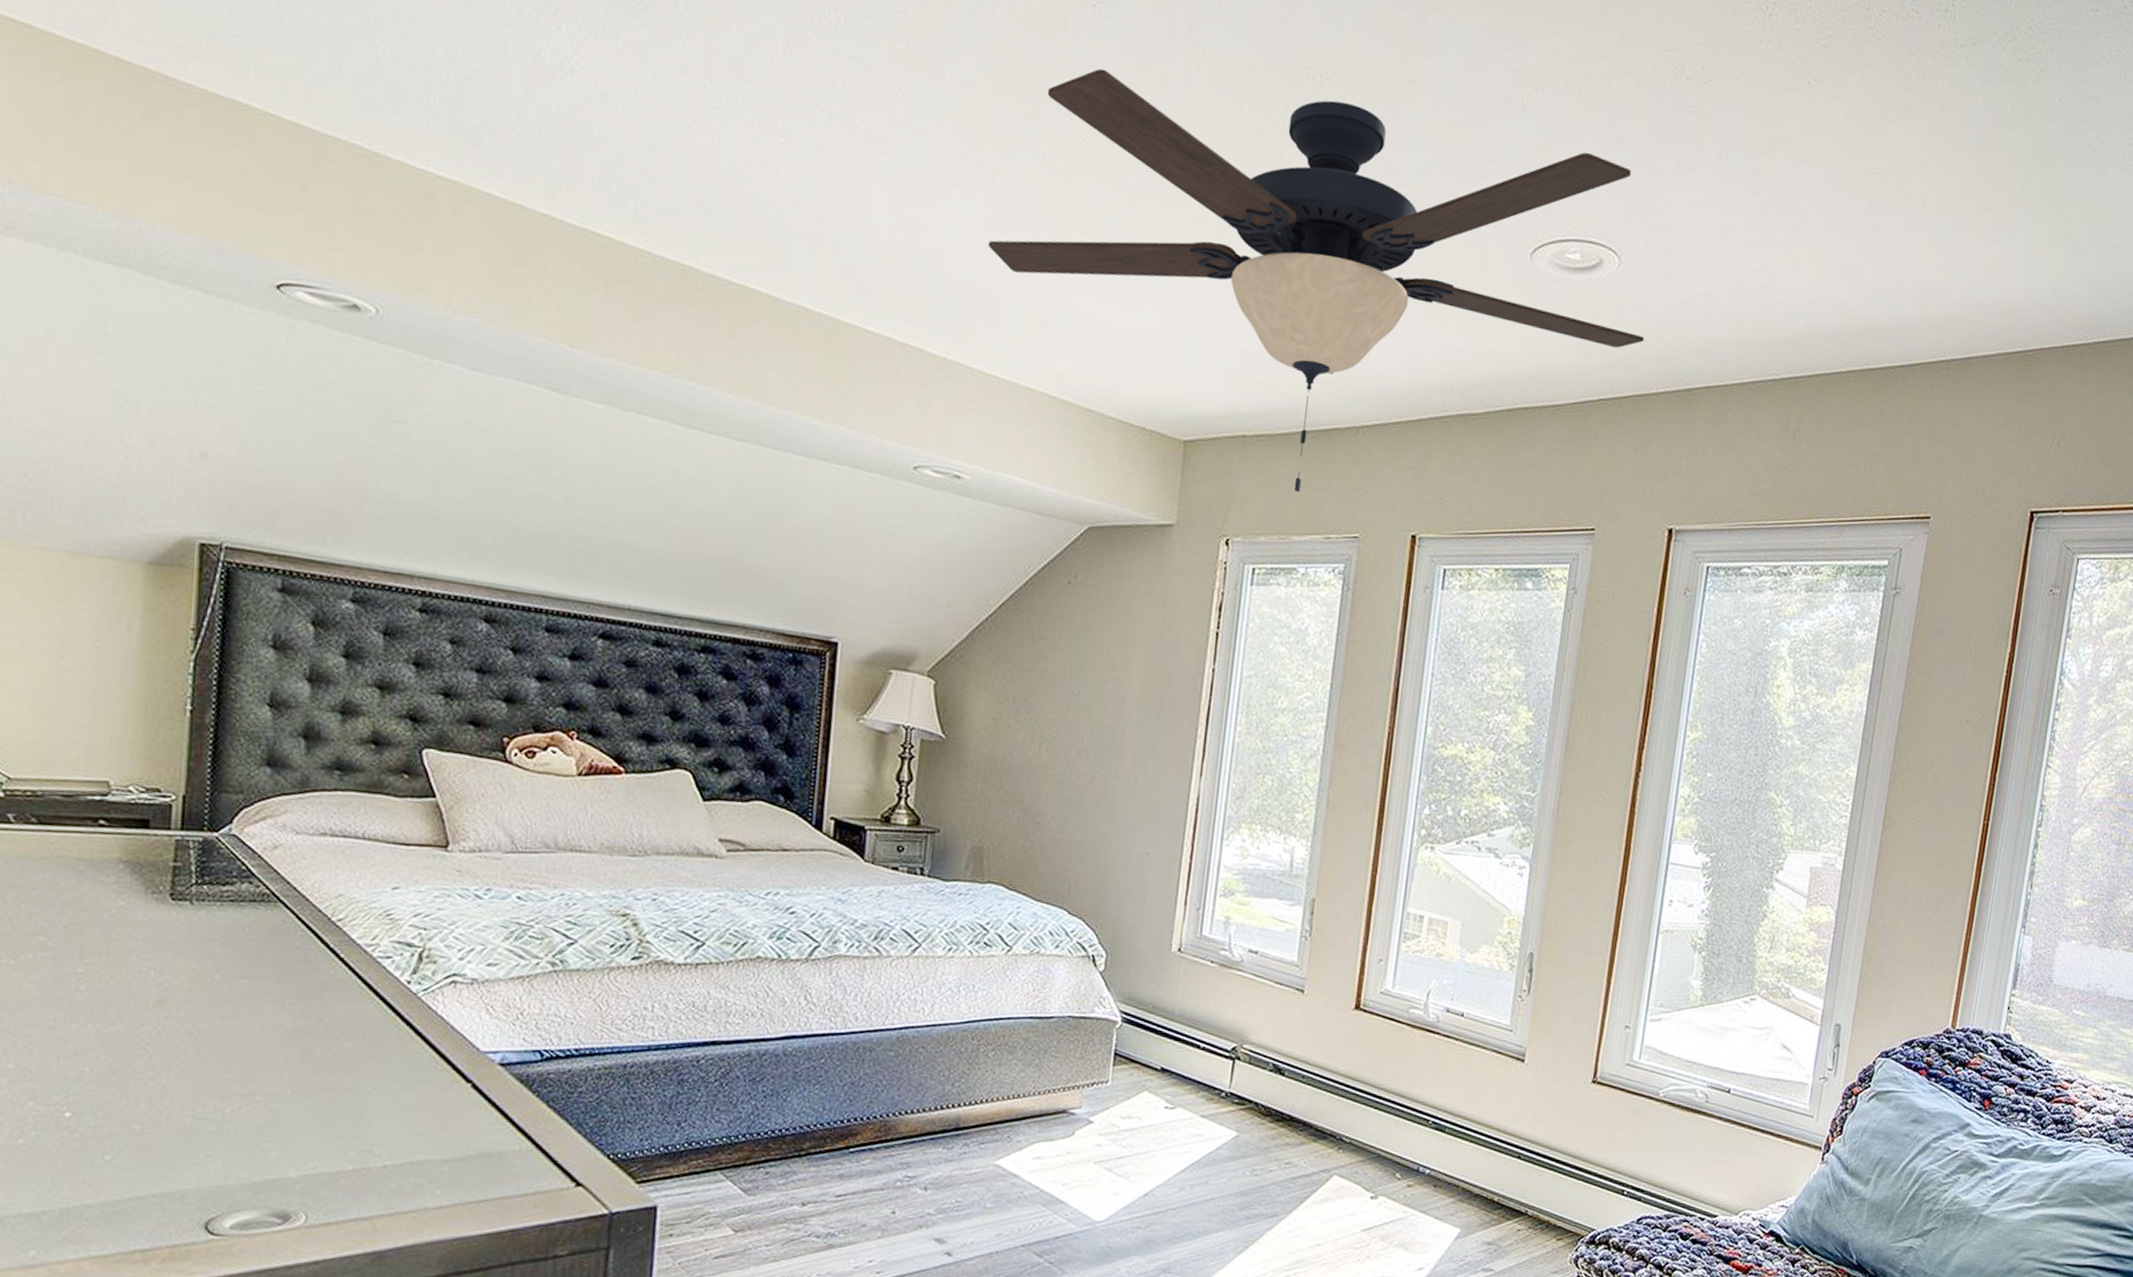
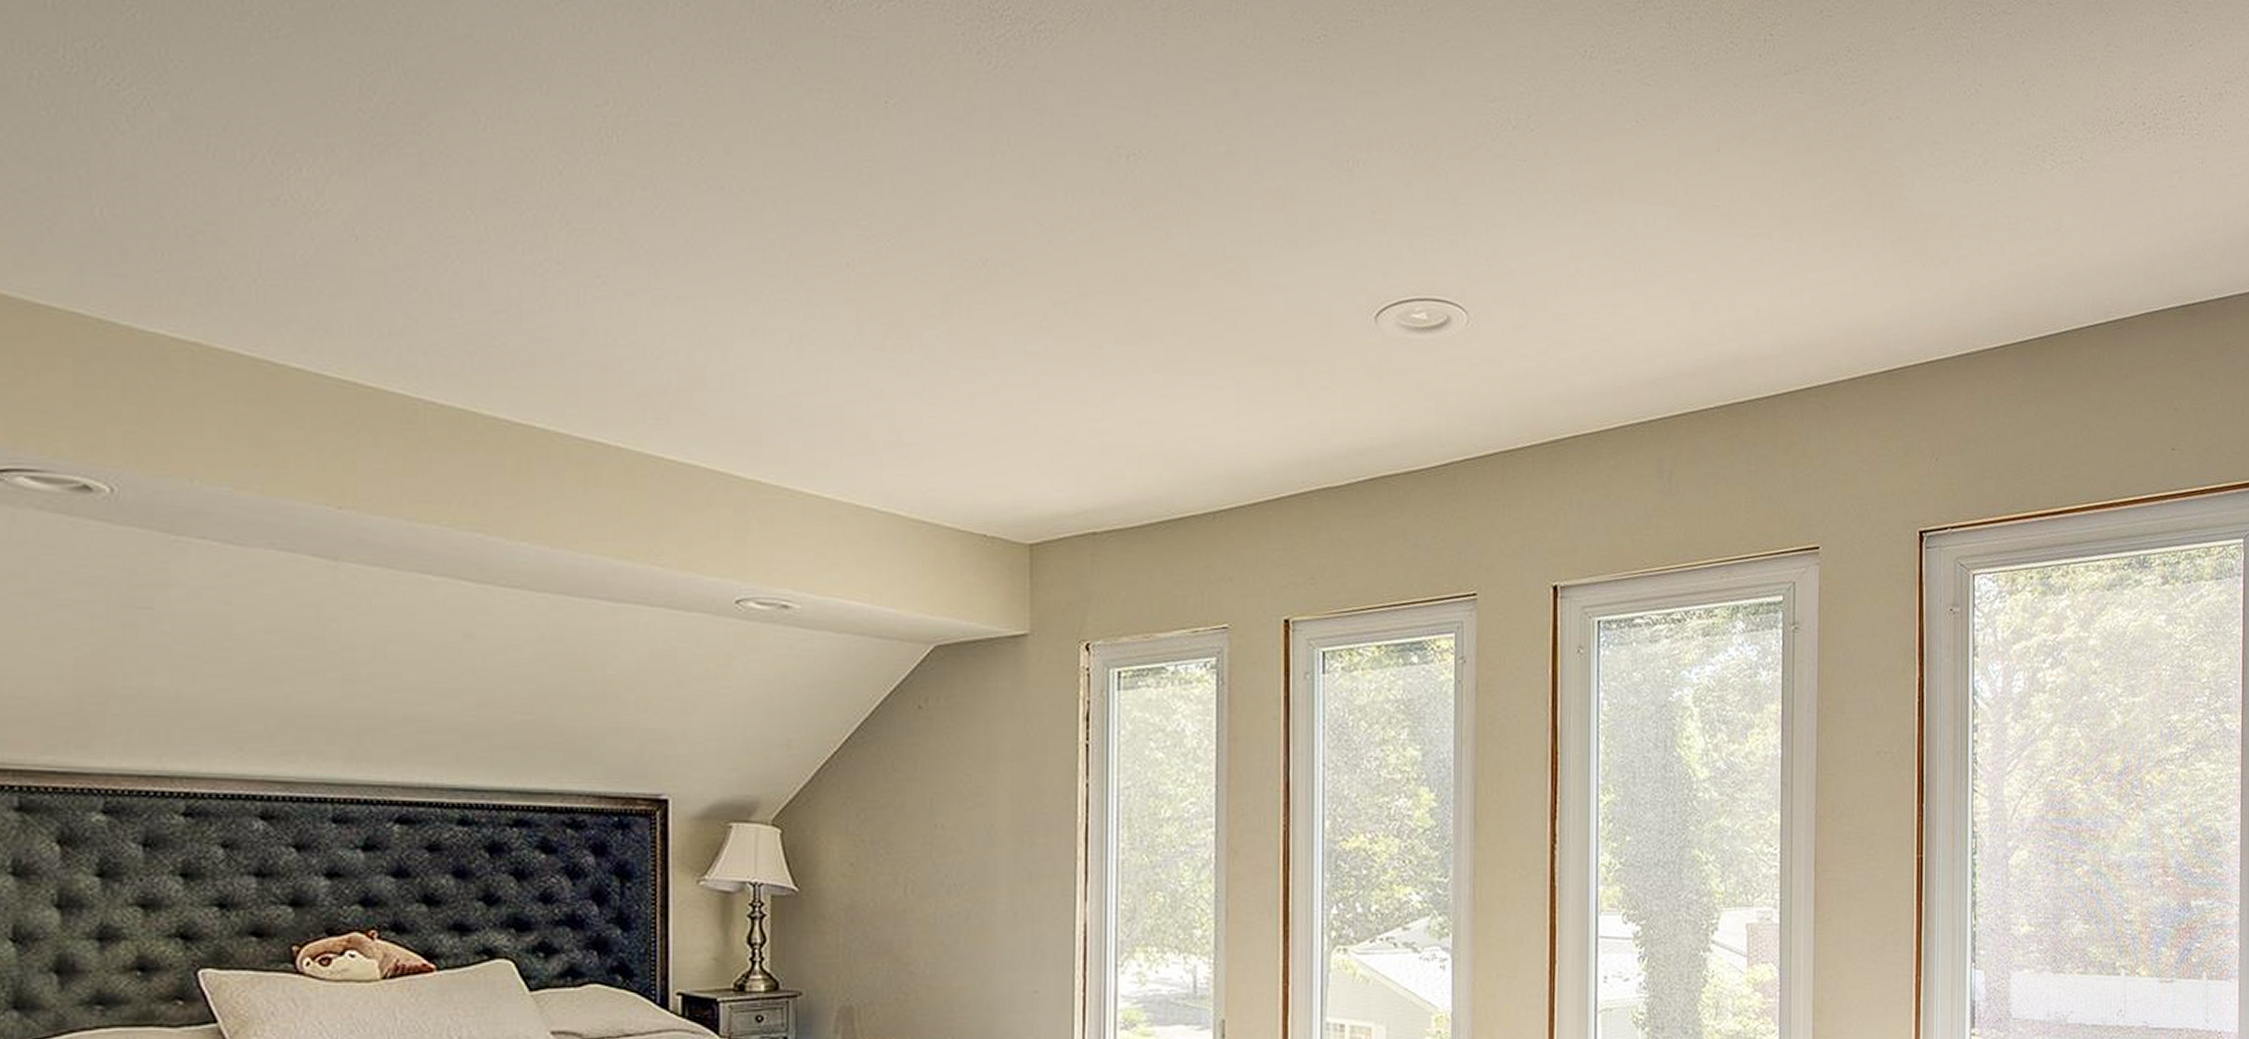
ceiling fan: present [988,68,1645,493] -> none [796,166,1503,588]

